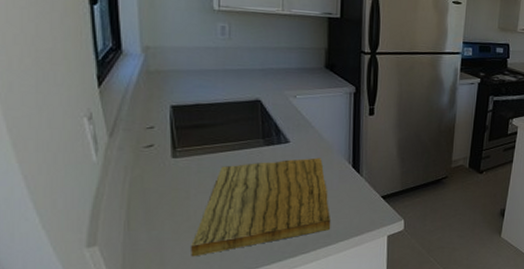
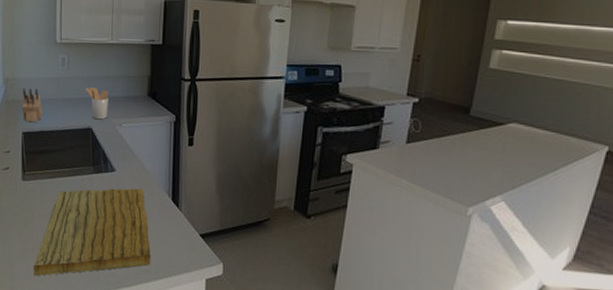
knife block: none [169,57,198,95] -> present [21,87,43,123]
utensil holder: none [251,58,280,92] -> present [85,87,109,120]

